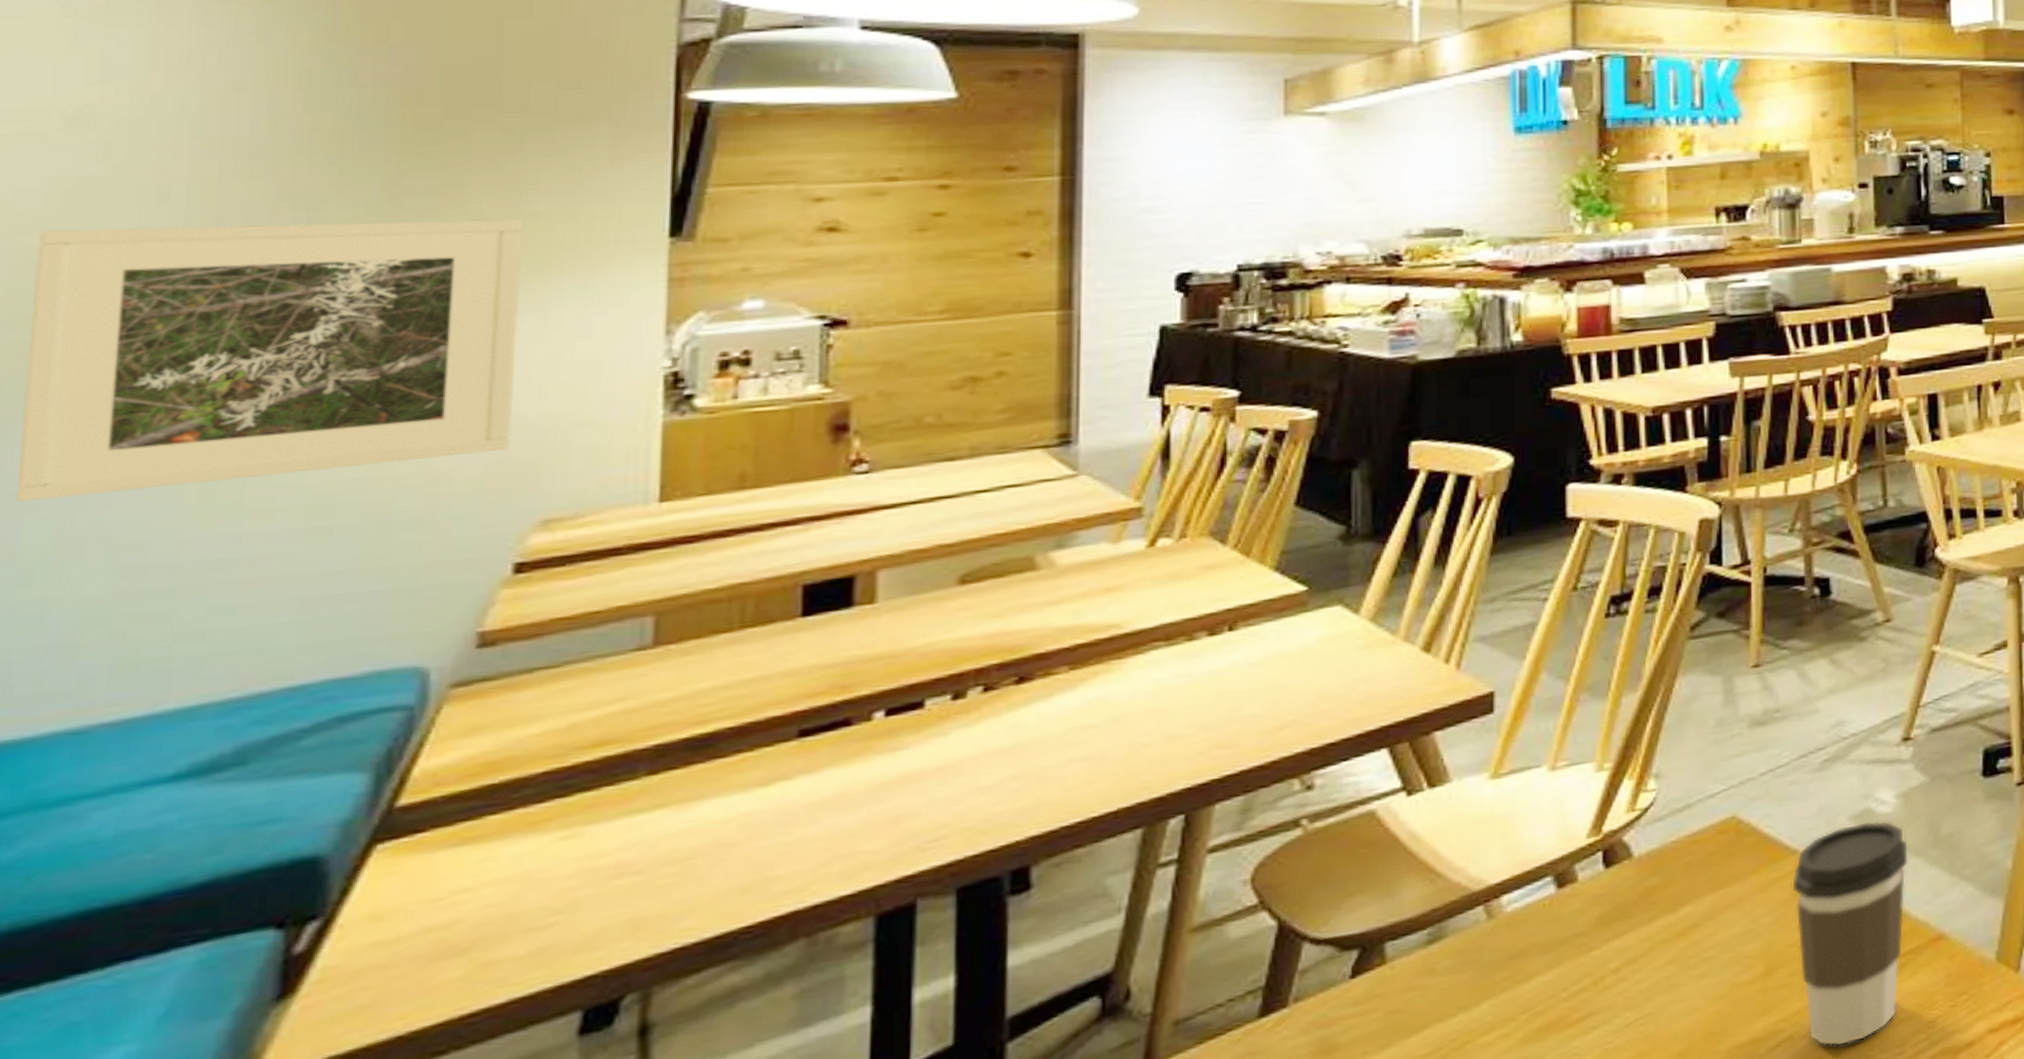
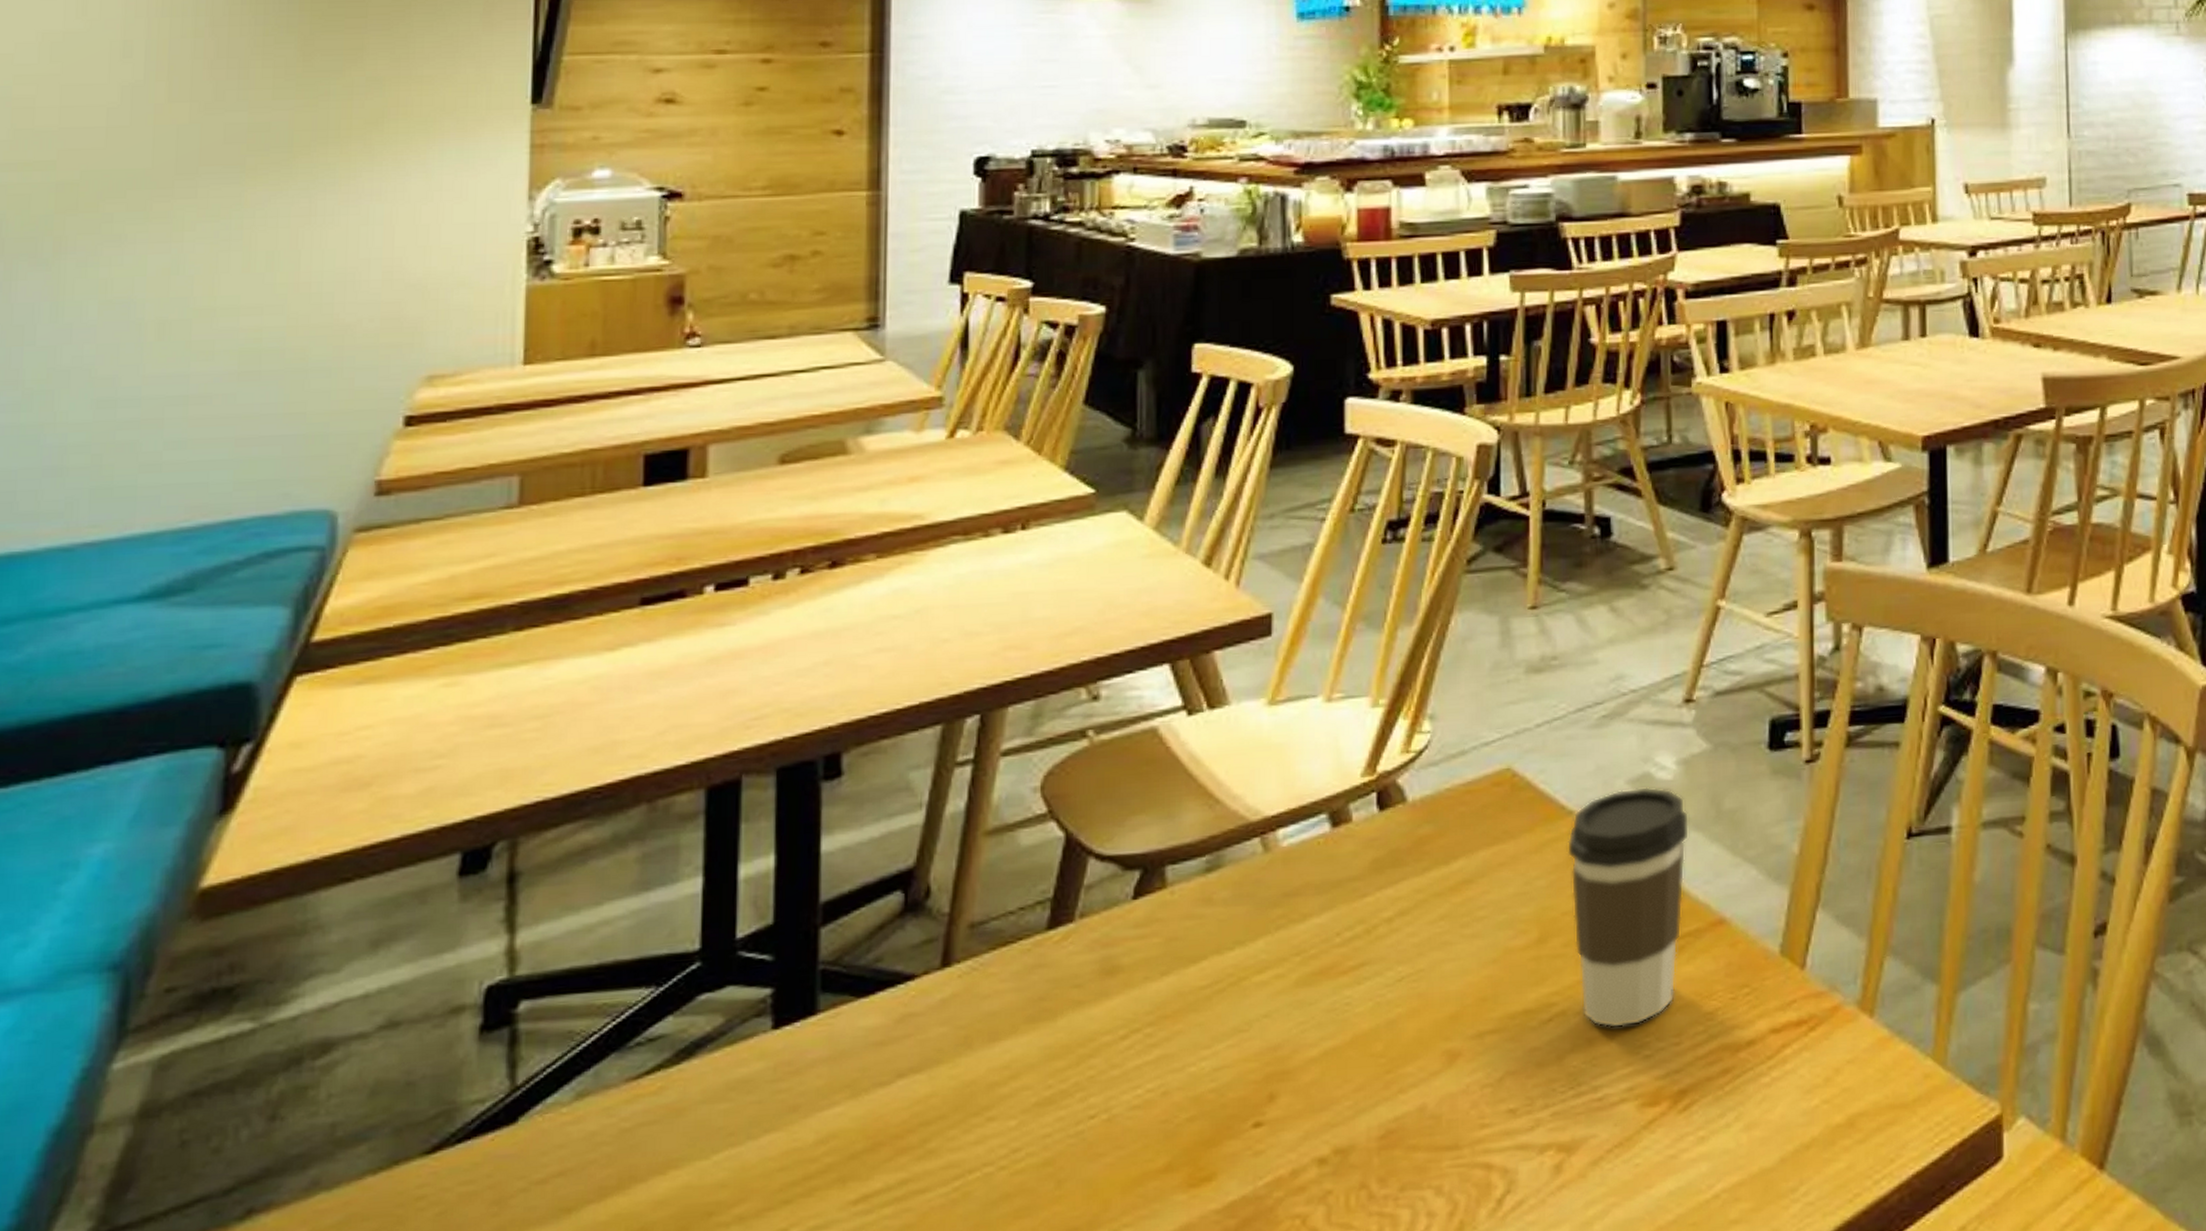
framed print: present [15,219,522,502] -> none [18,80,410,333]

